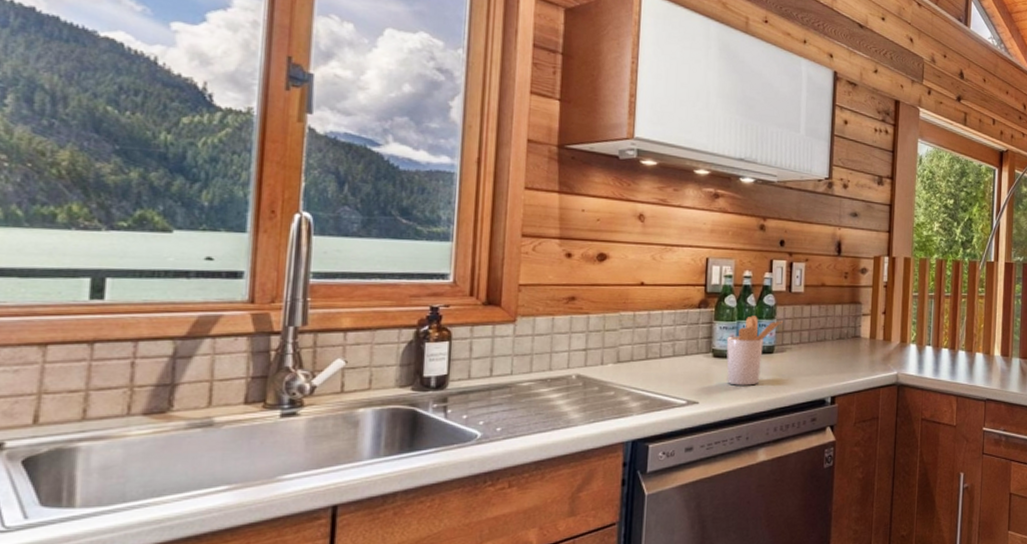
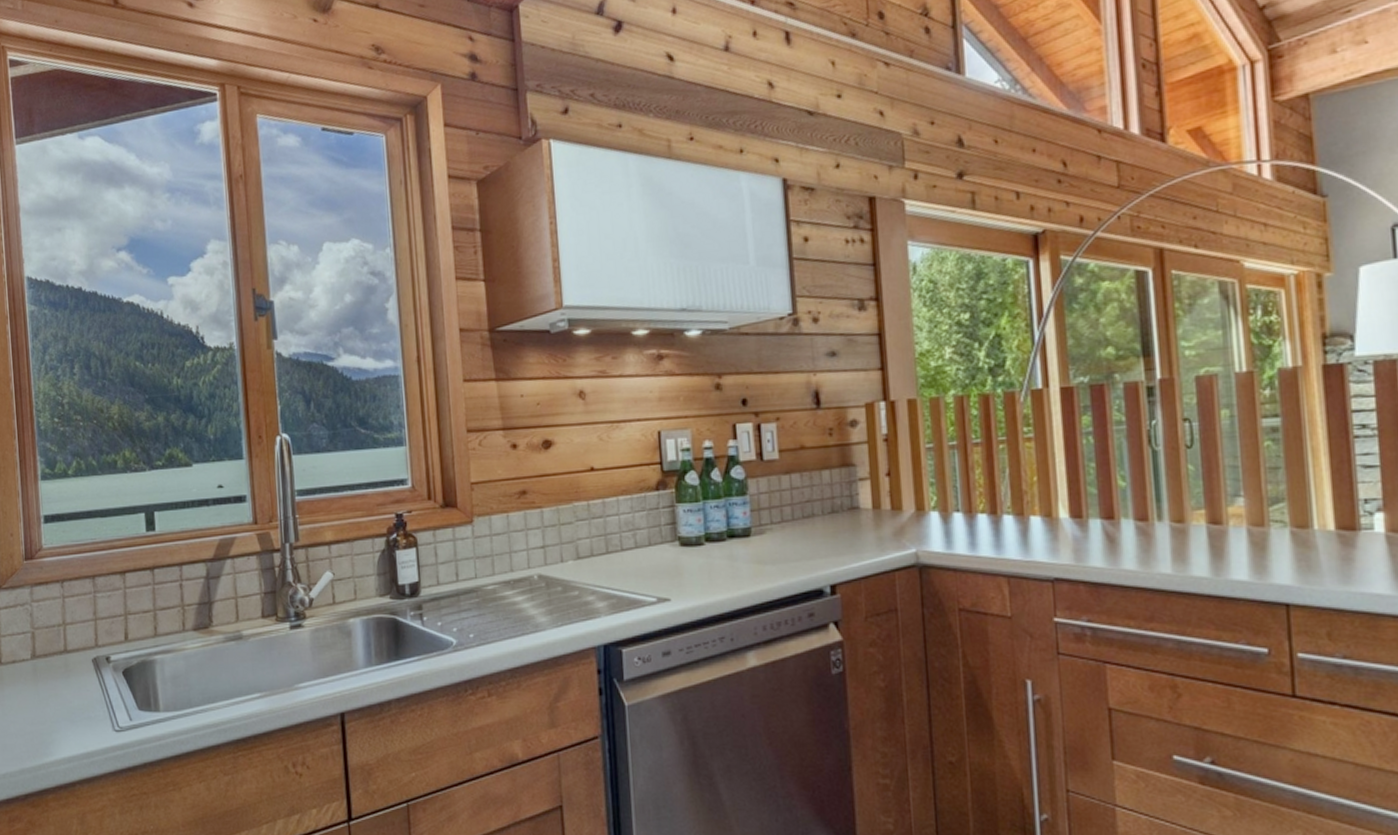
utensil holder: present [726,316,783,386] -> none [693,493,757,578]

